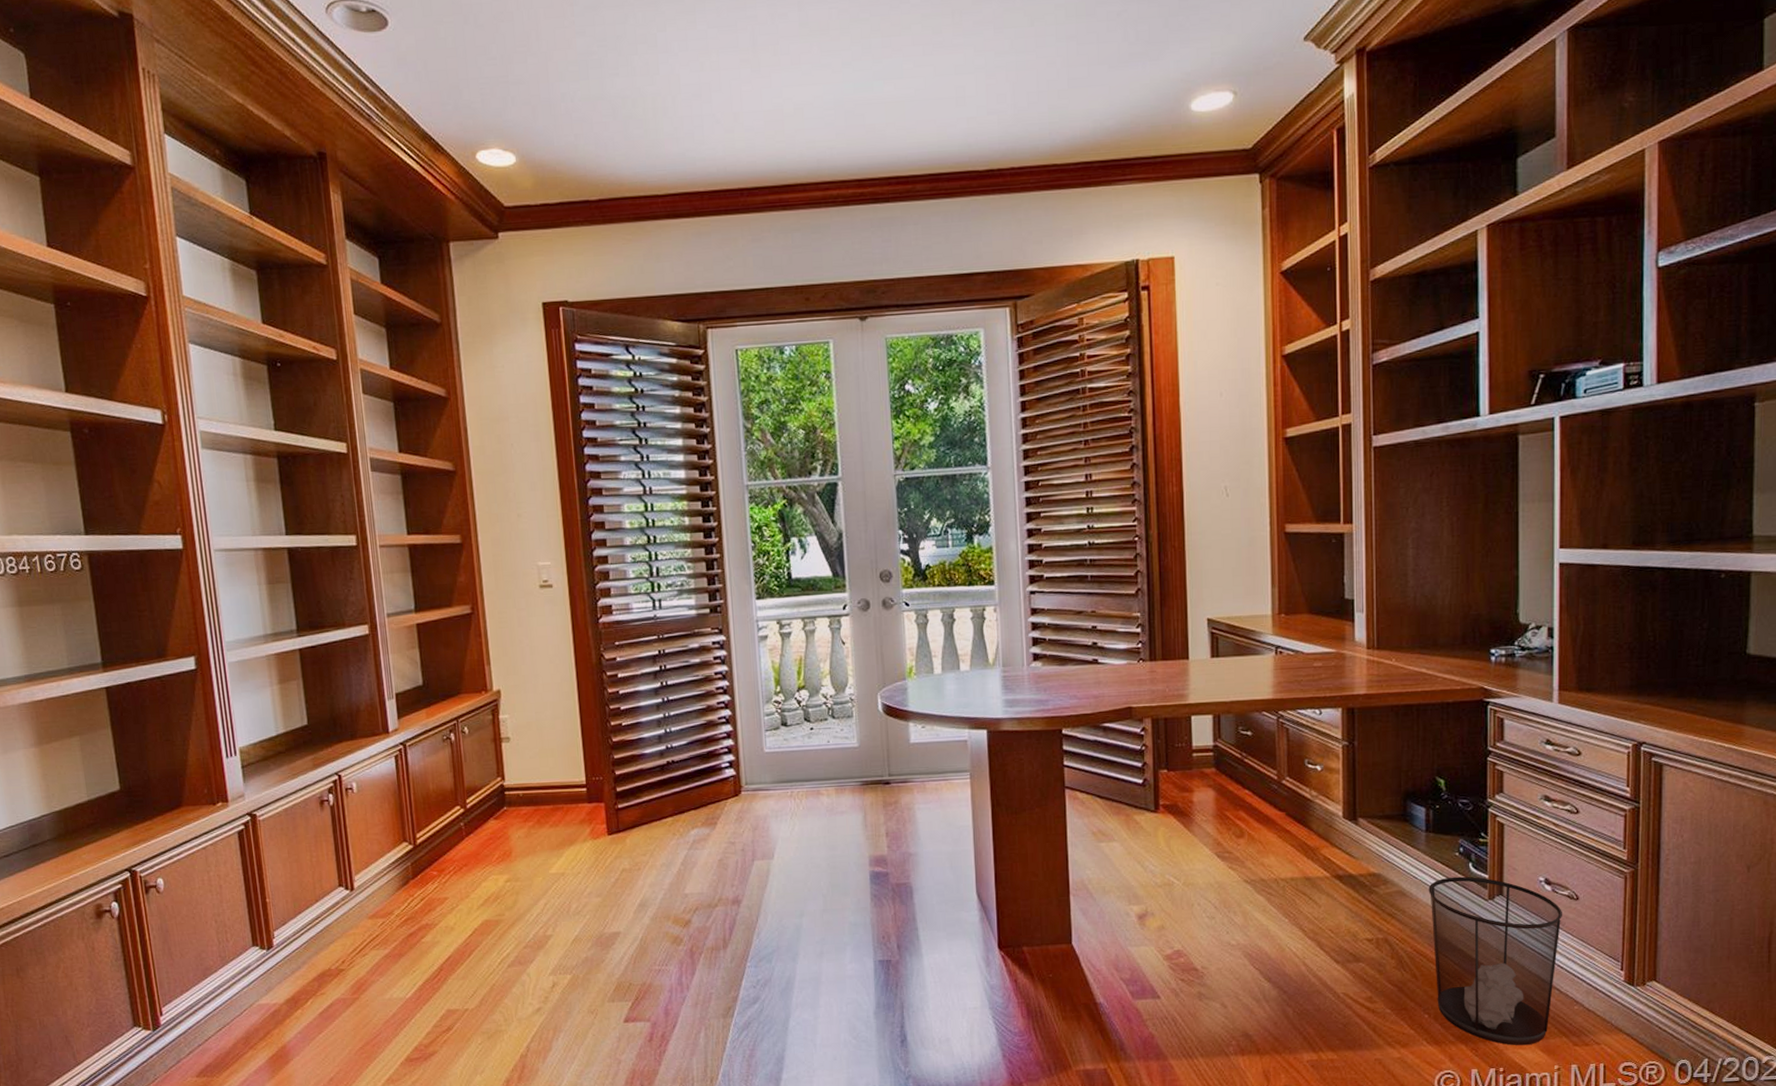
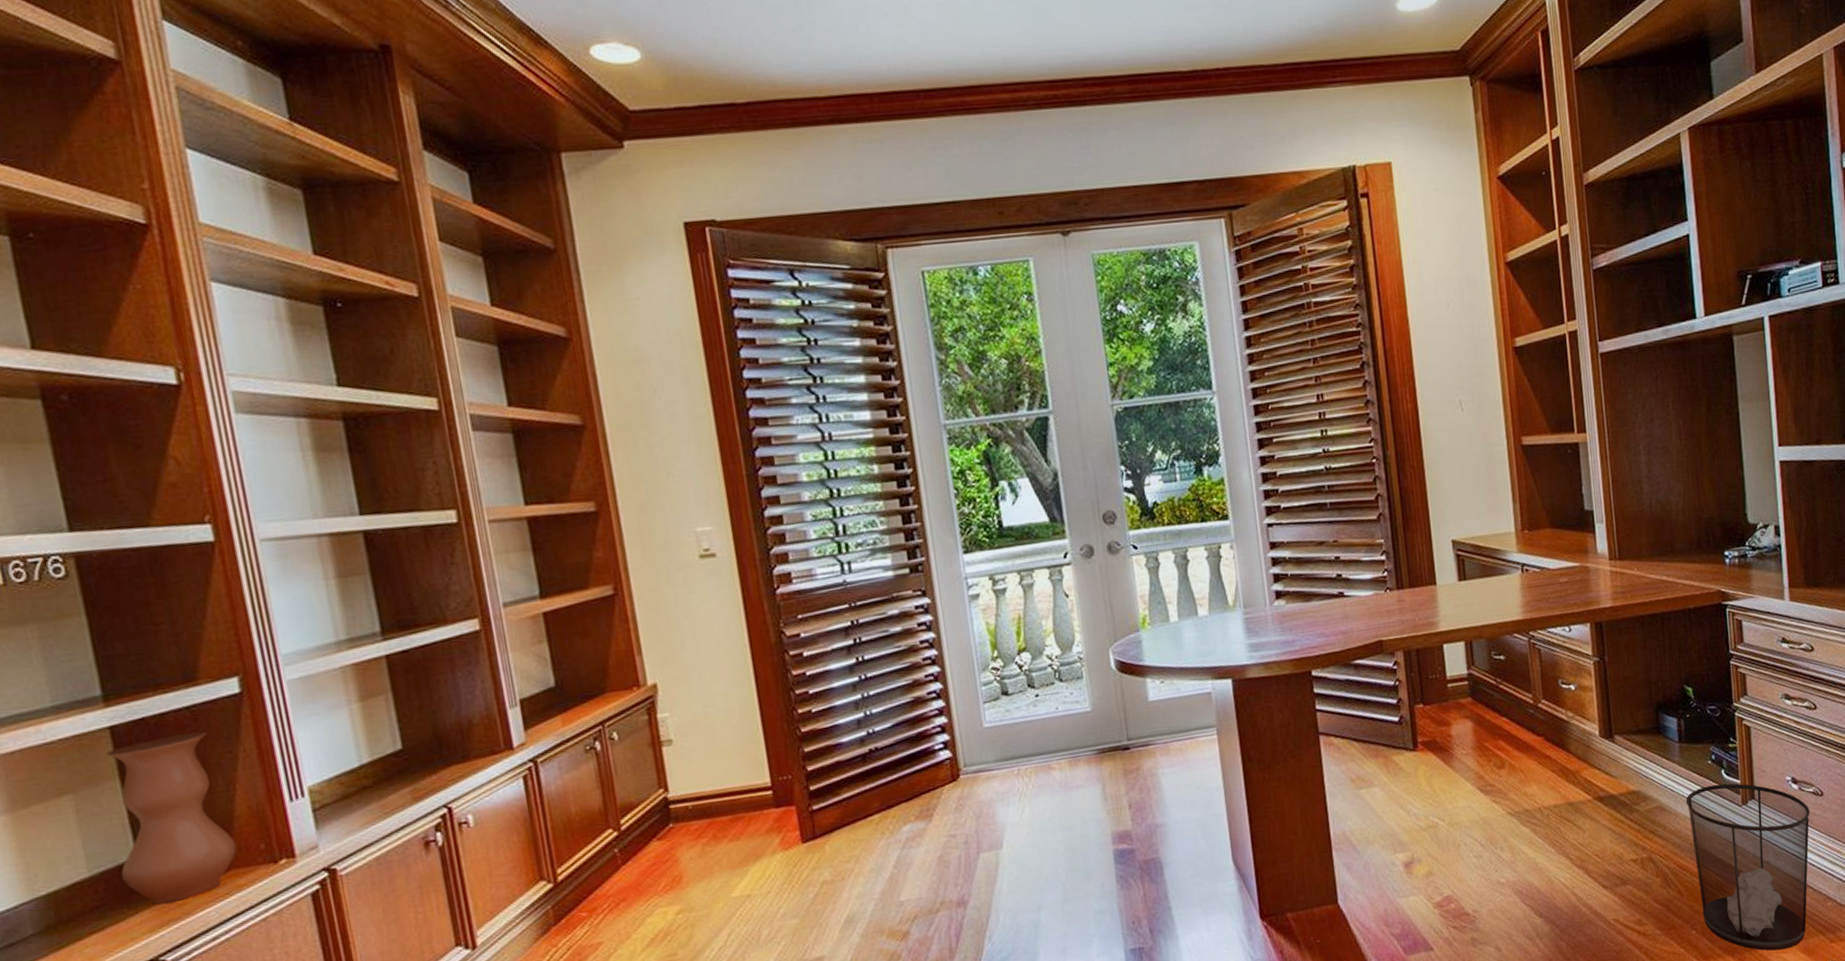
vase: none [103,697,188,827] -> present [106,731,237,905]

